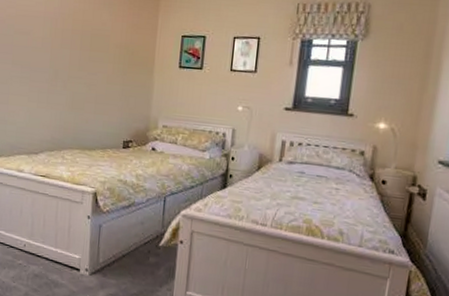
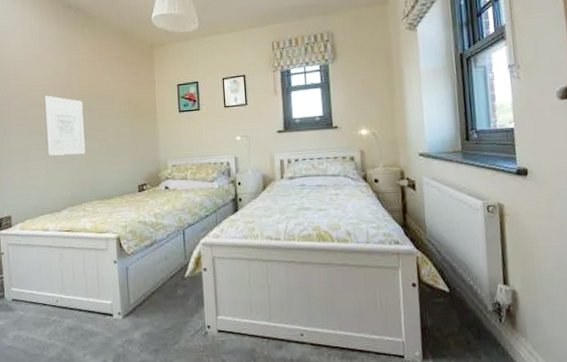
wall art: none [30,23,75,96] -> present [44,95,85,156]

